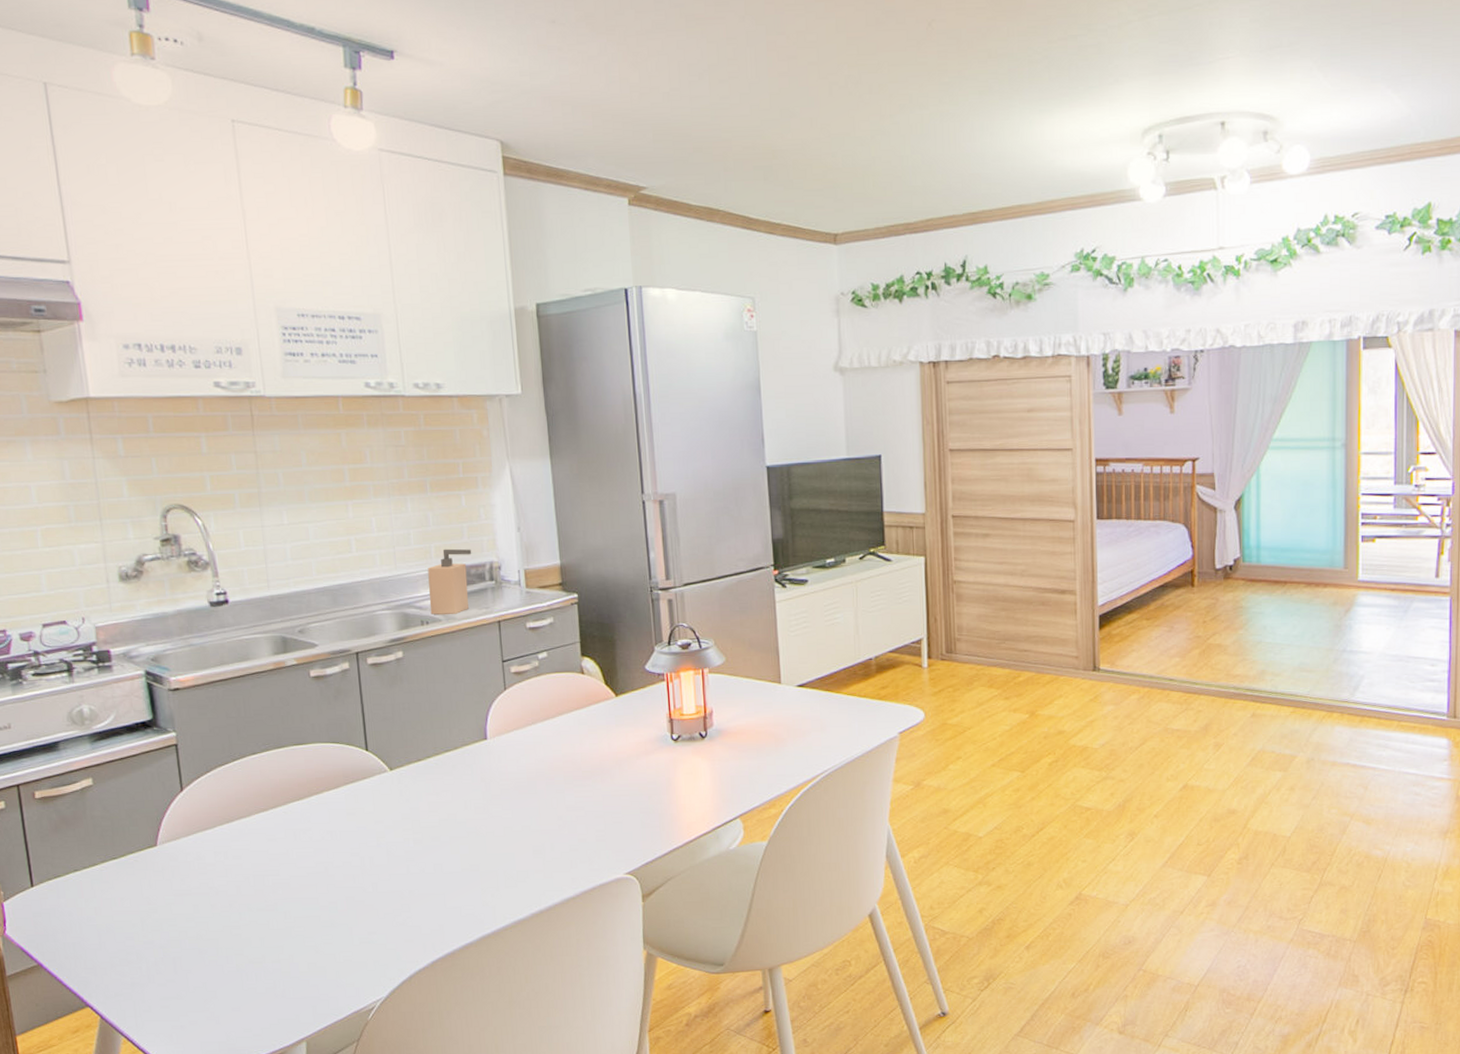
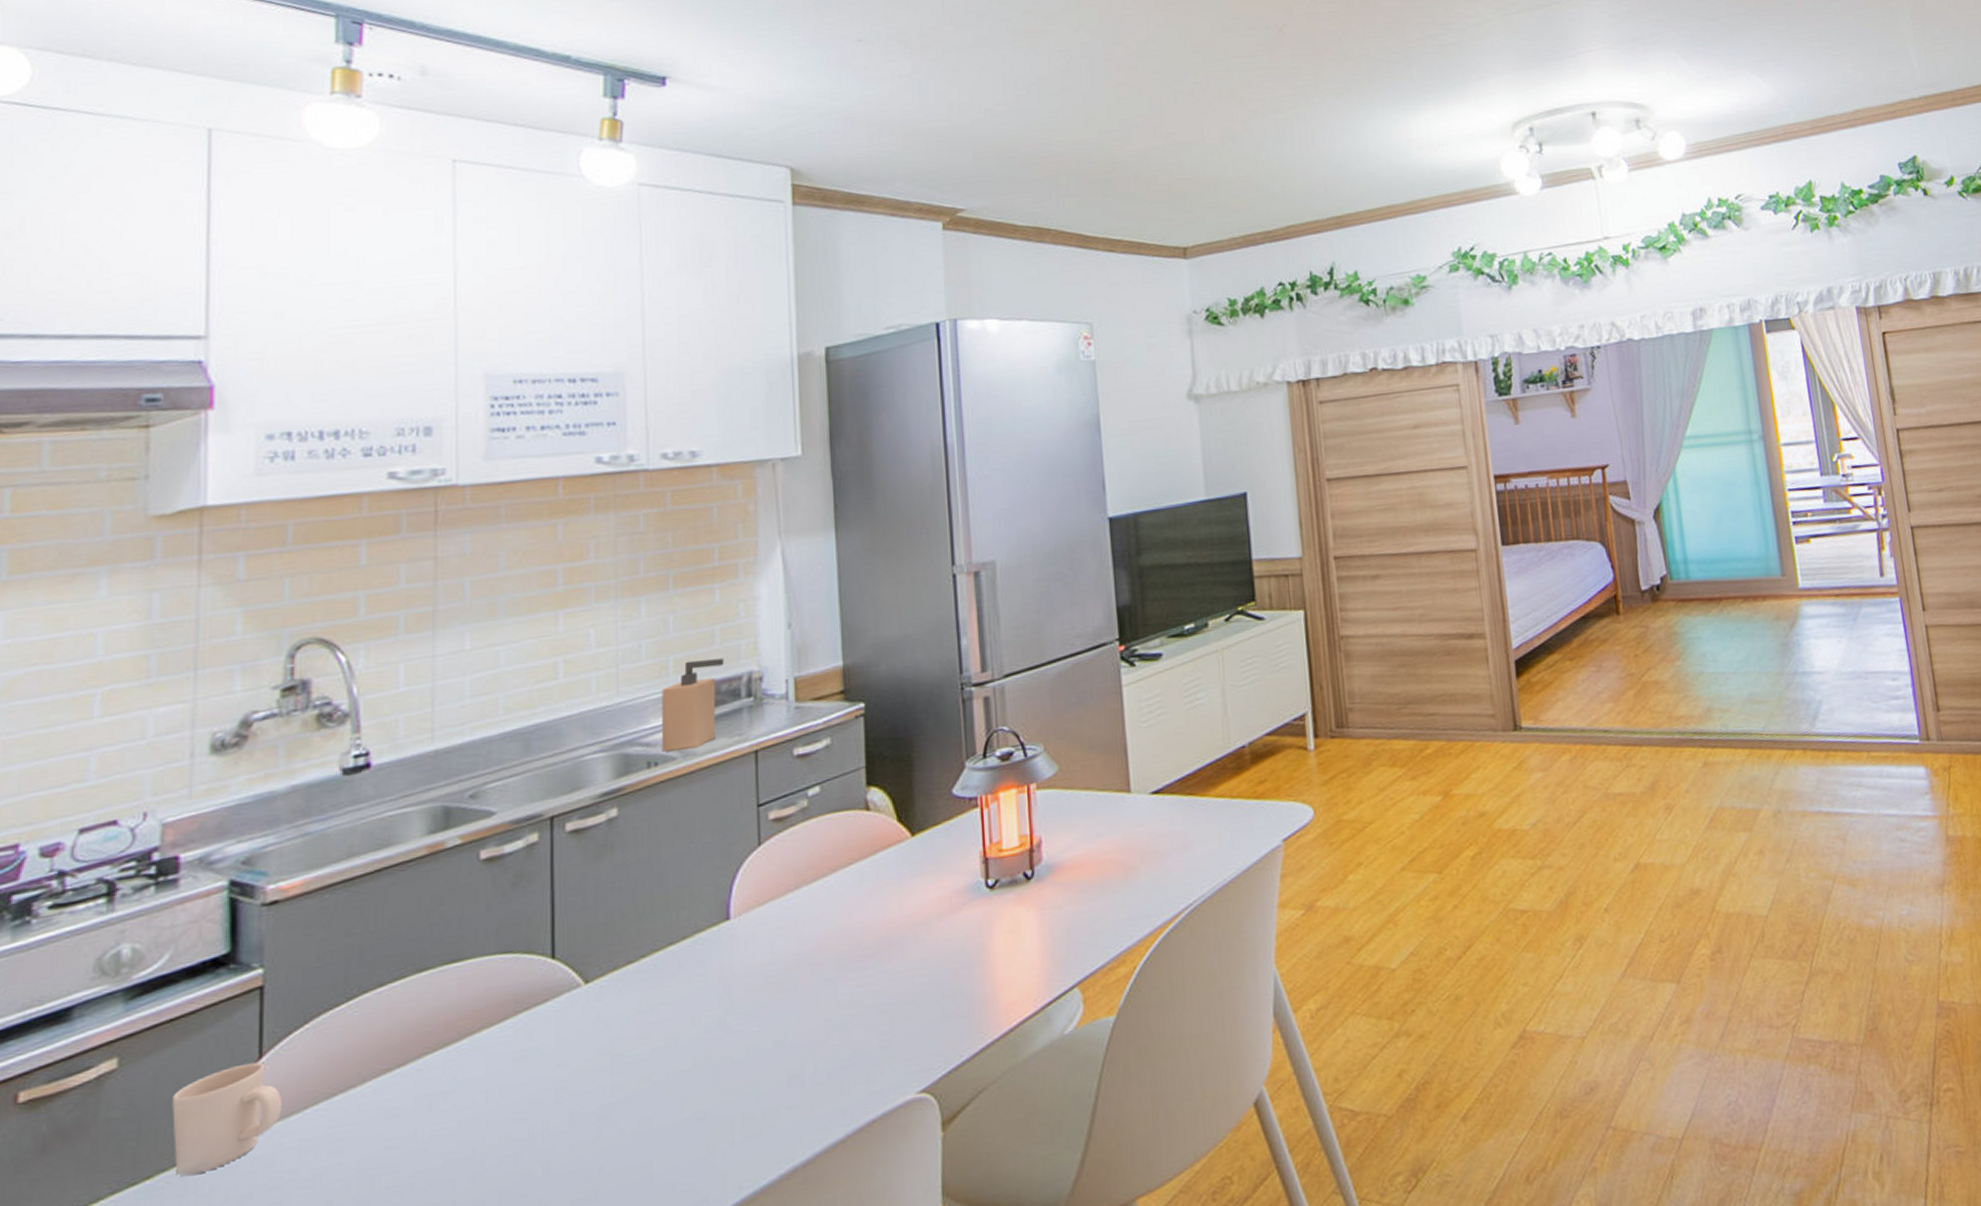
mug: none [130,792,201,859] -> present [172,1061,283,1177]

